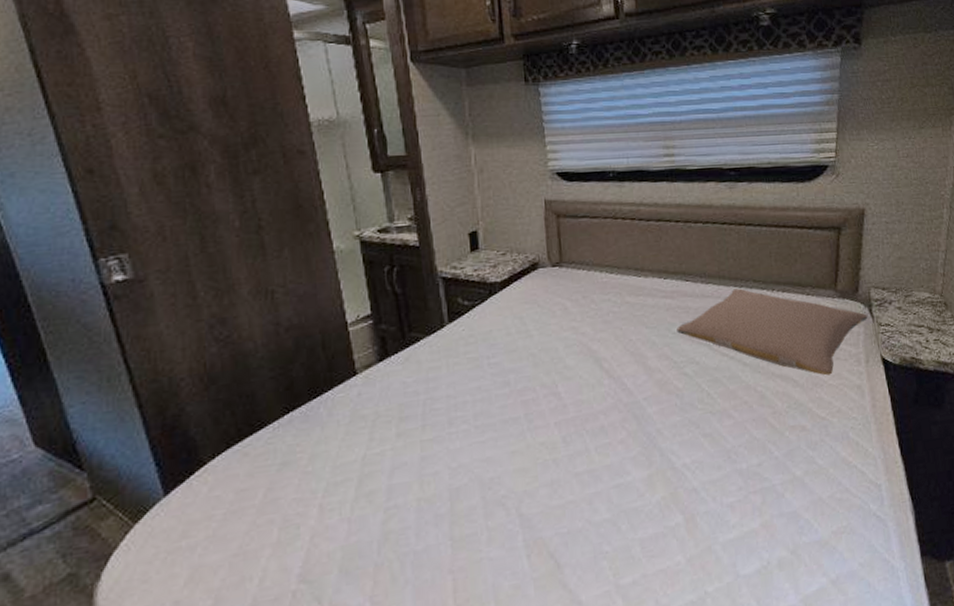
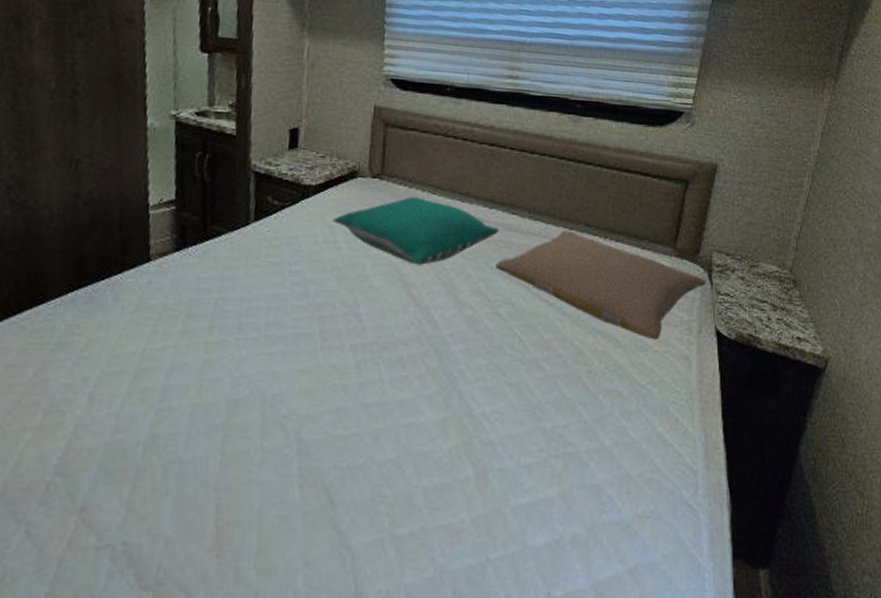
pillow: none [521,278,675,341] -> present [332,196,499,265]

